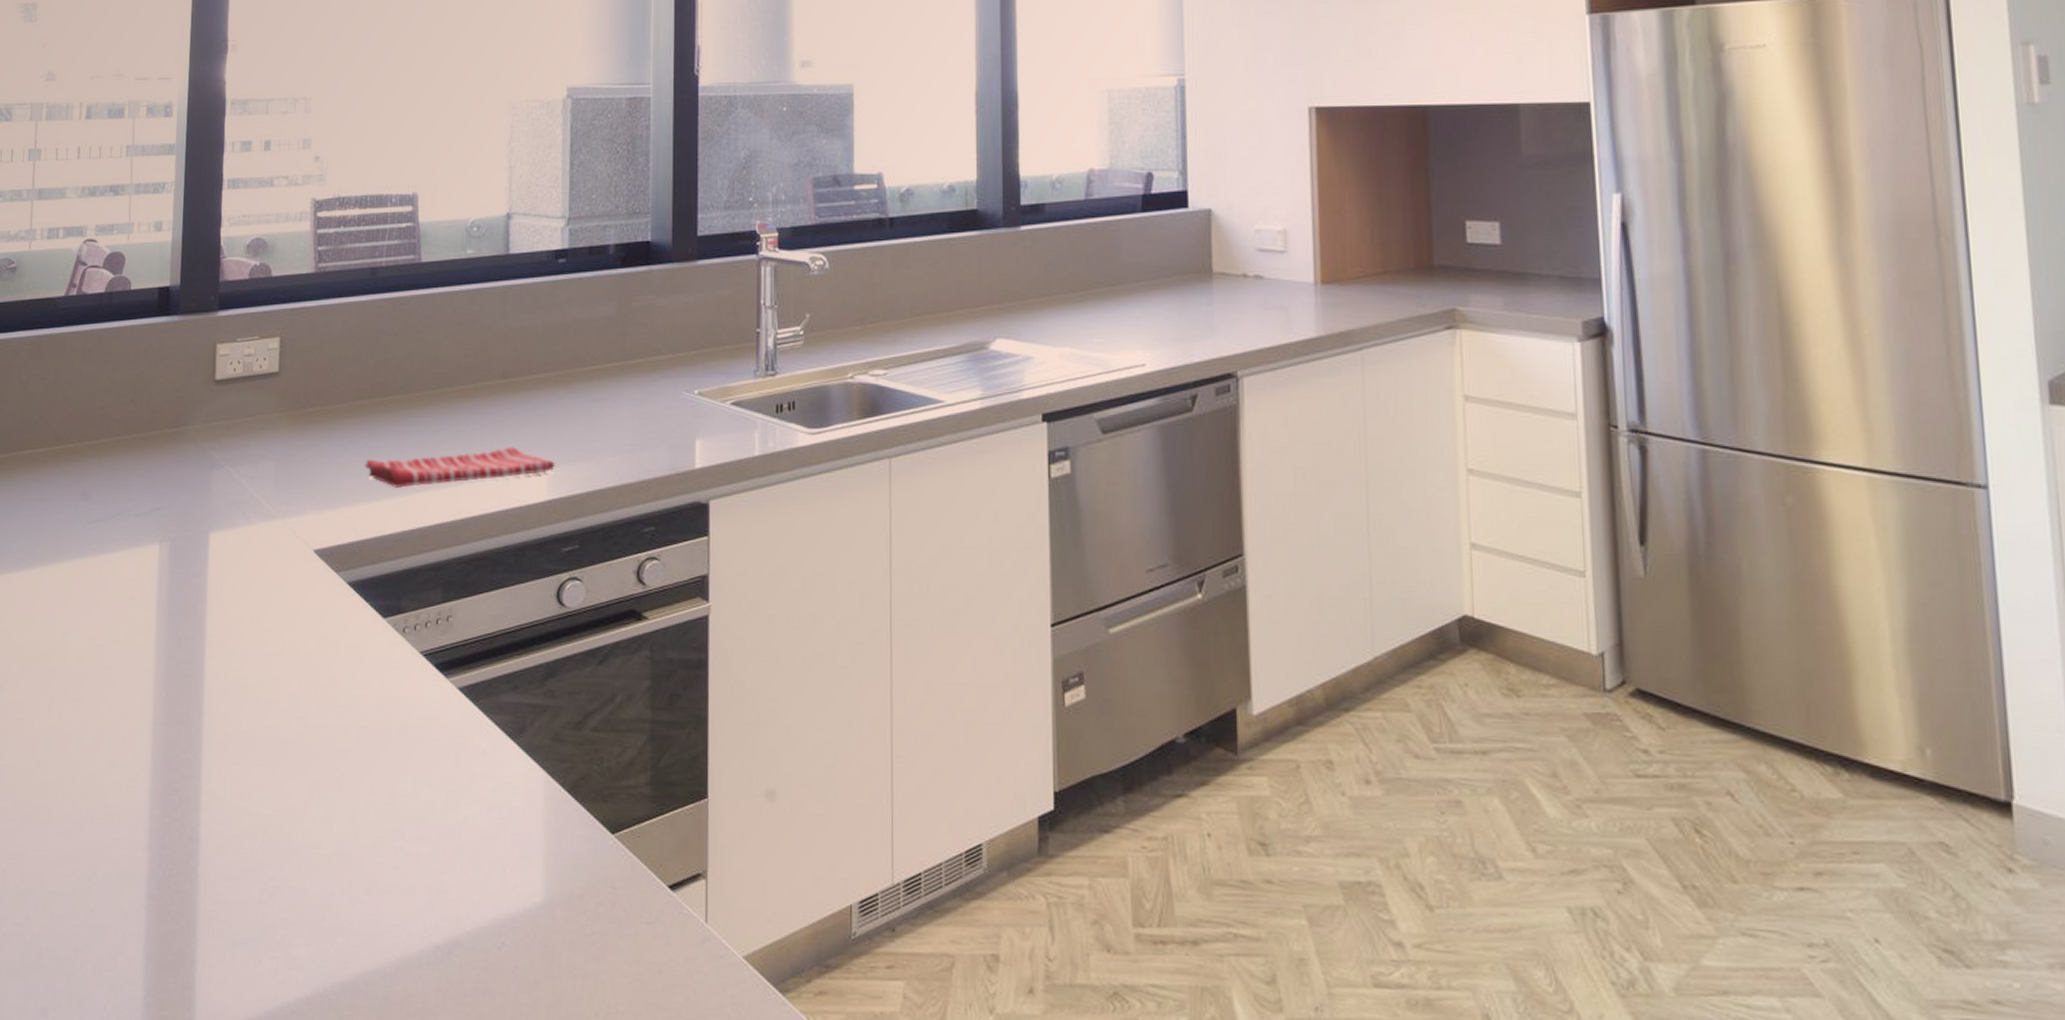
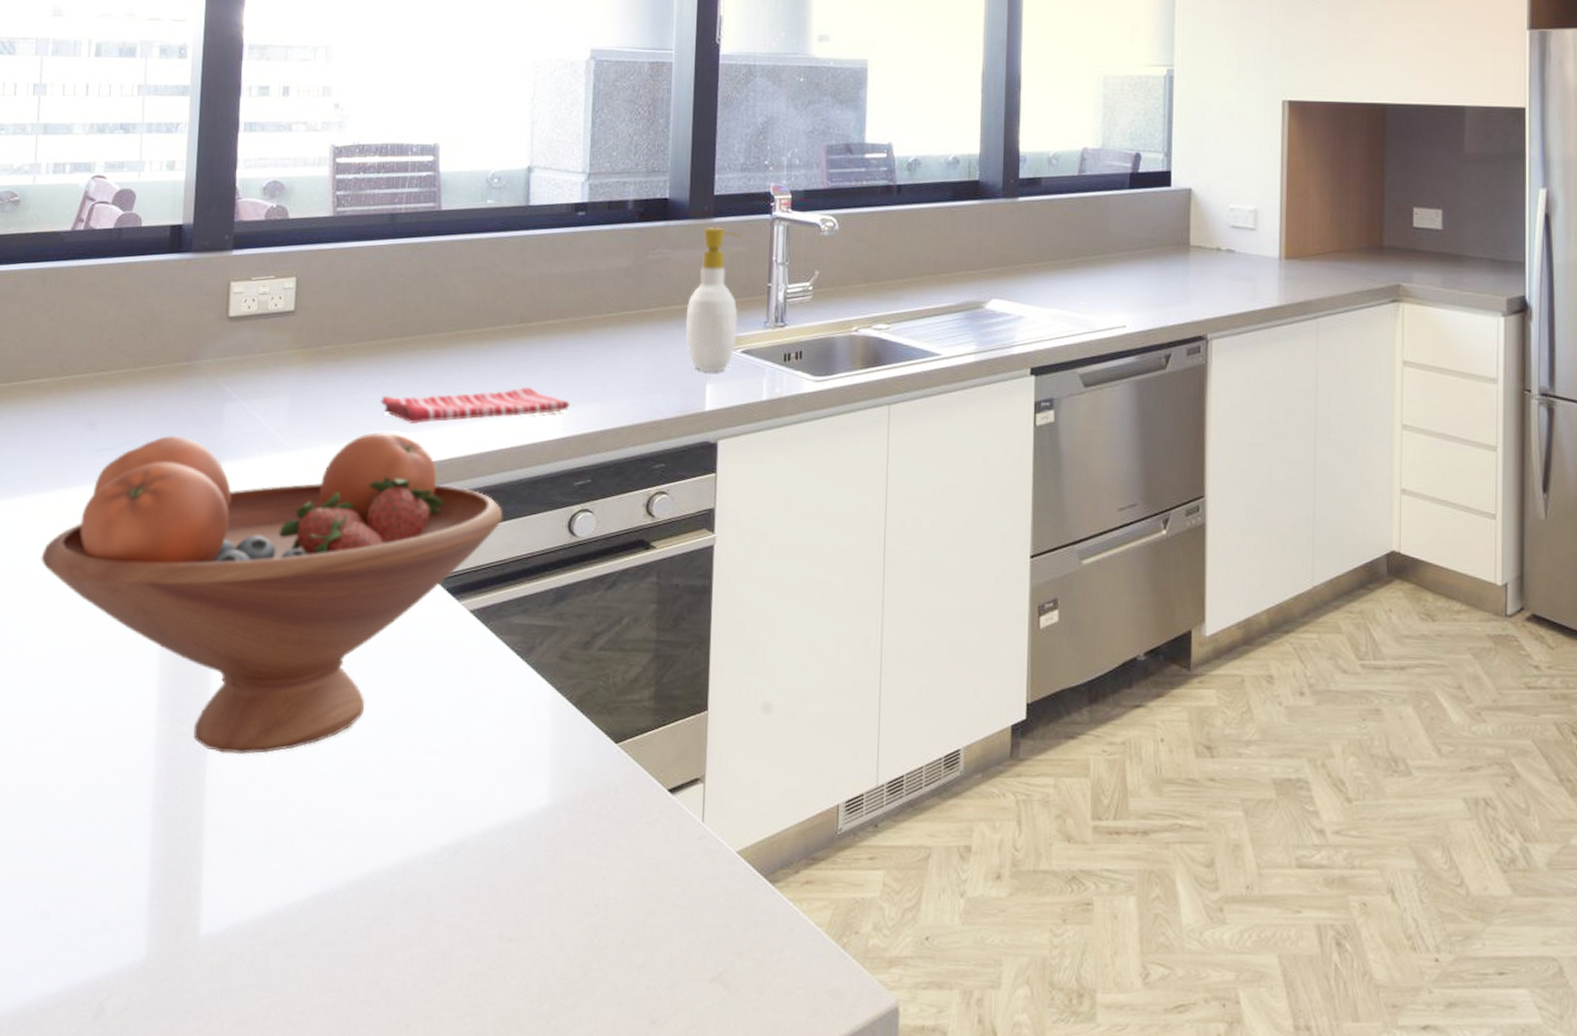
fruit bowl: none [37,497,490,843] -> present [40,431,503,755]
soap bottle: none [672,271,727,426] -> present [686,228,741,372]

